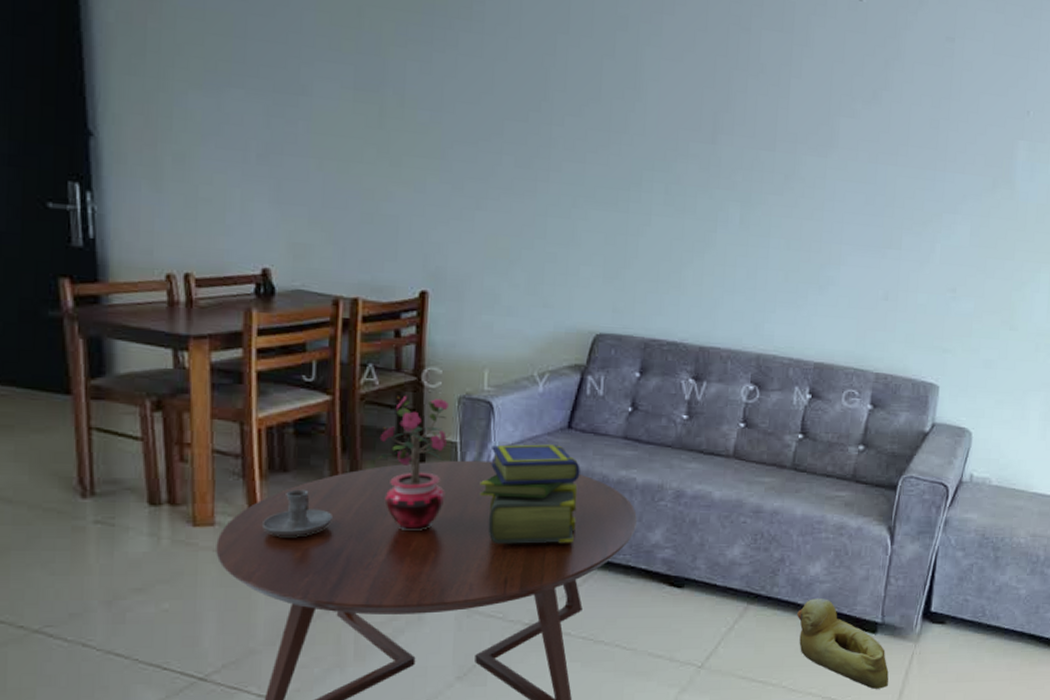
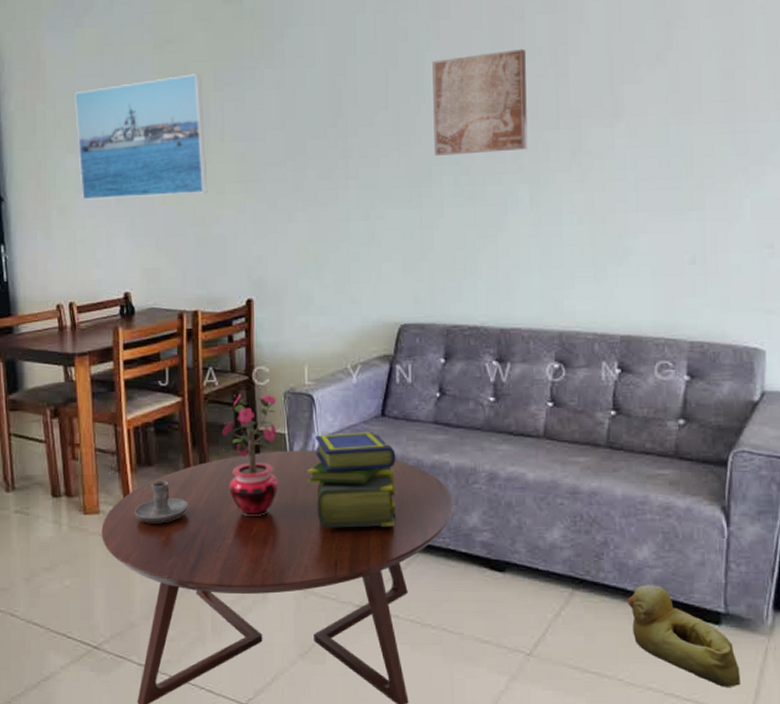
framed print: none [204,14,381,164] -> present [74,74,208,200]
wall art: none [646,57,750,168] -> present [432,48,528,157]

